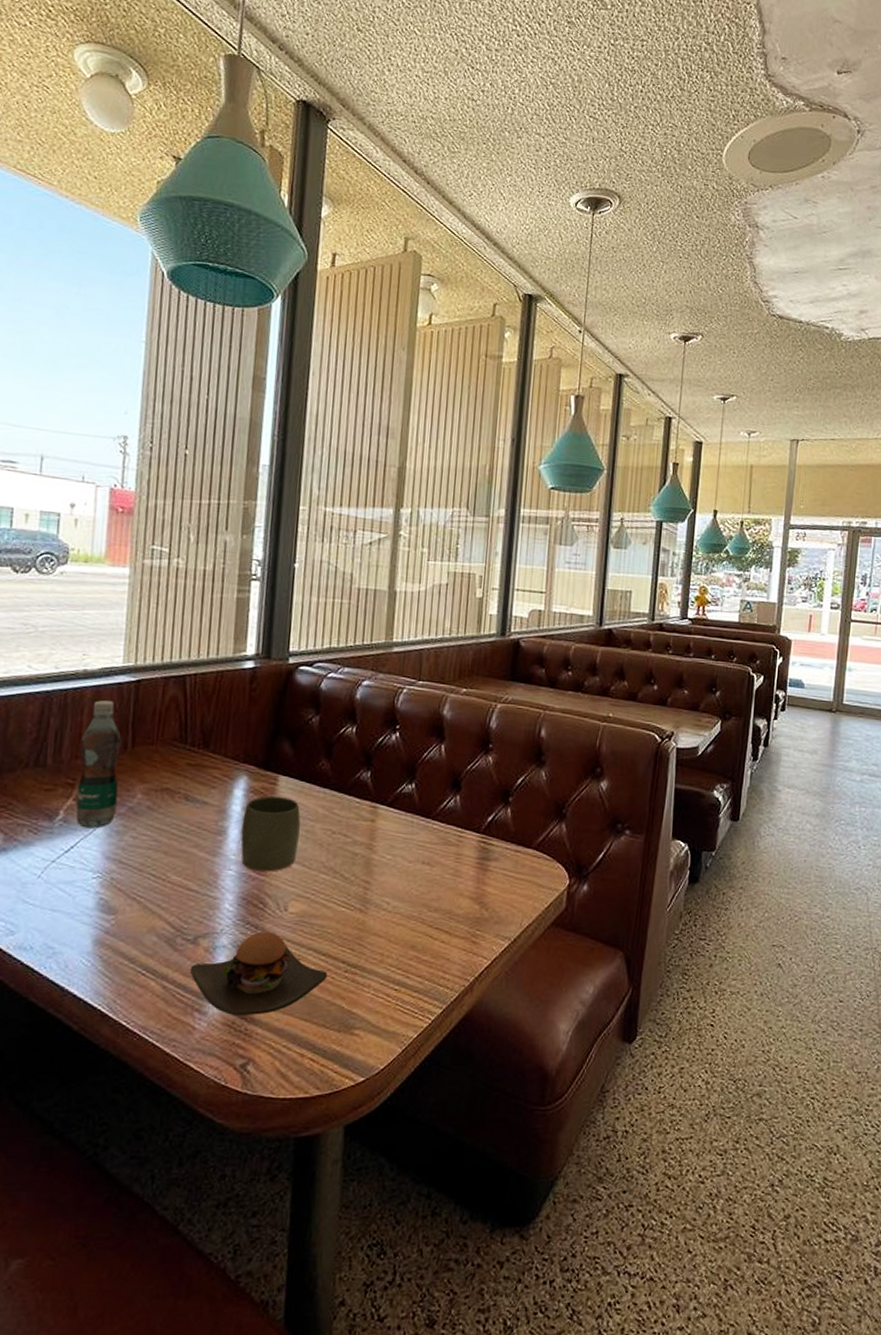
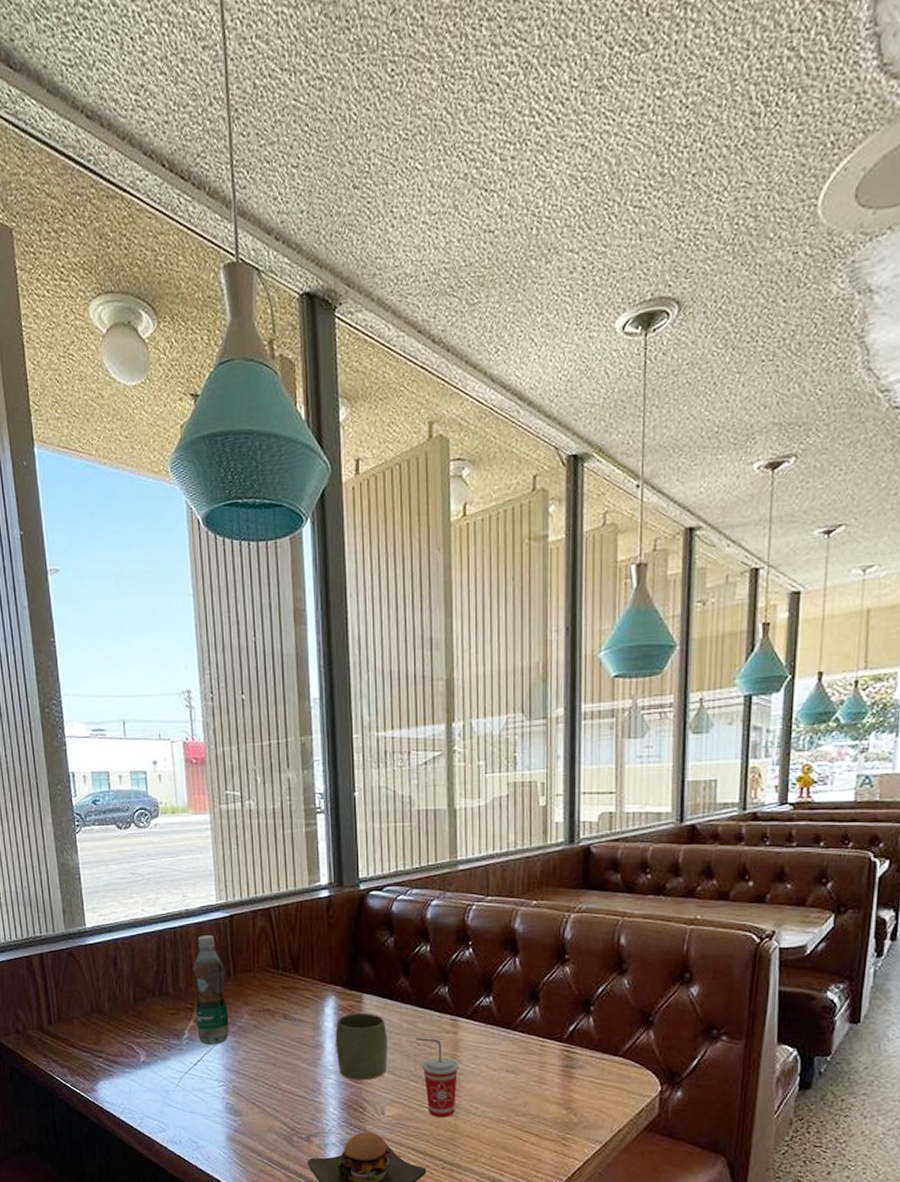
beverage cup: none [331,825,374,914] -> present [416,1038,459,1117]

